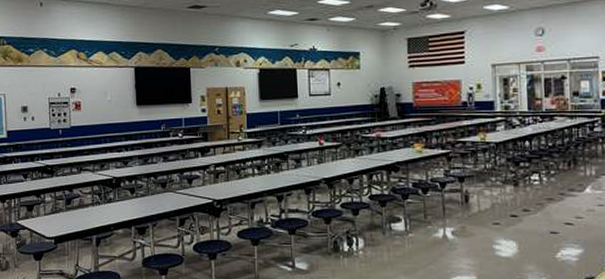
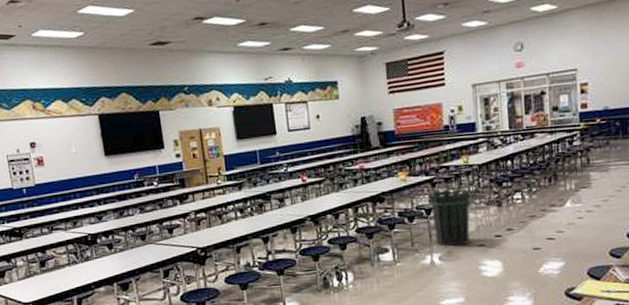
waste bin: none [443,164,488,222] -> present [428,188,472,247]

